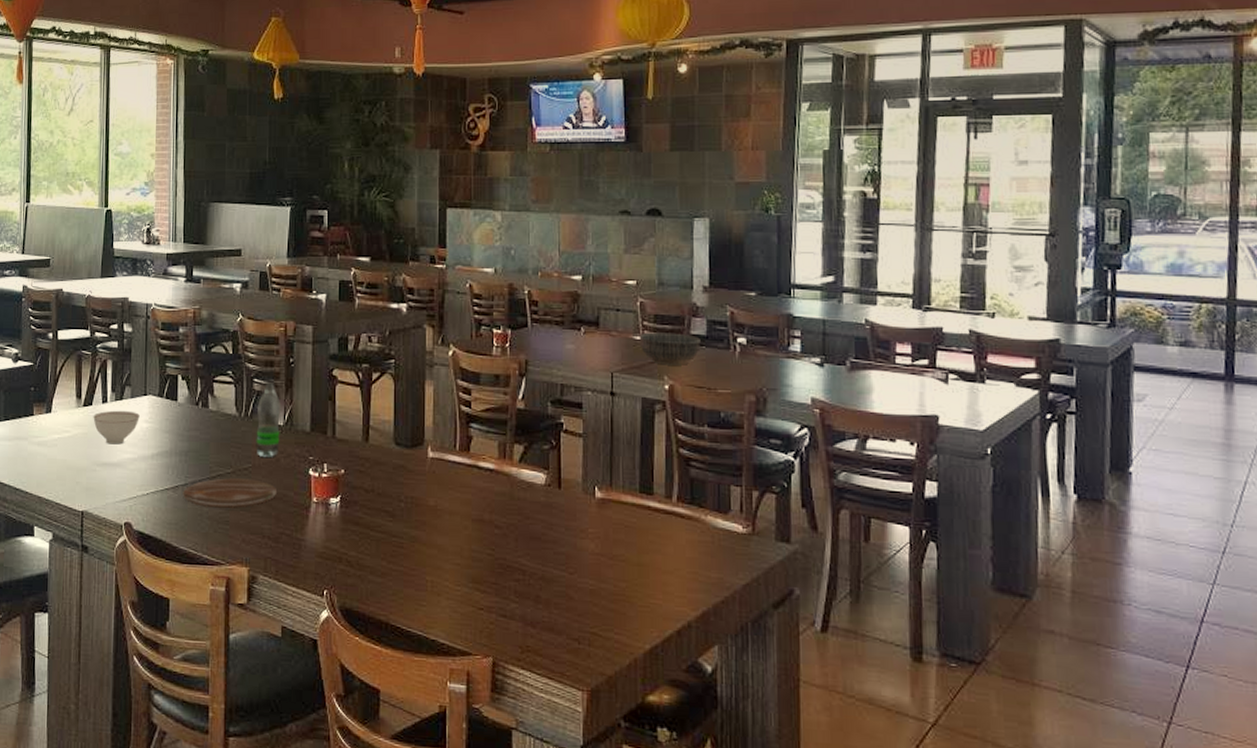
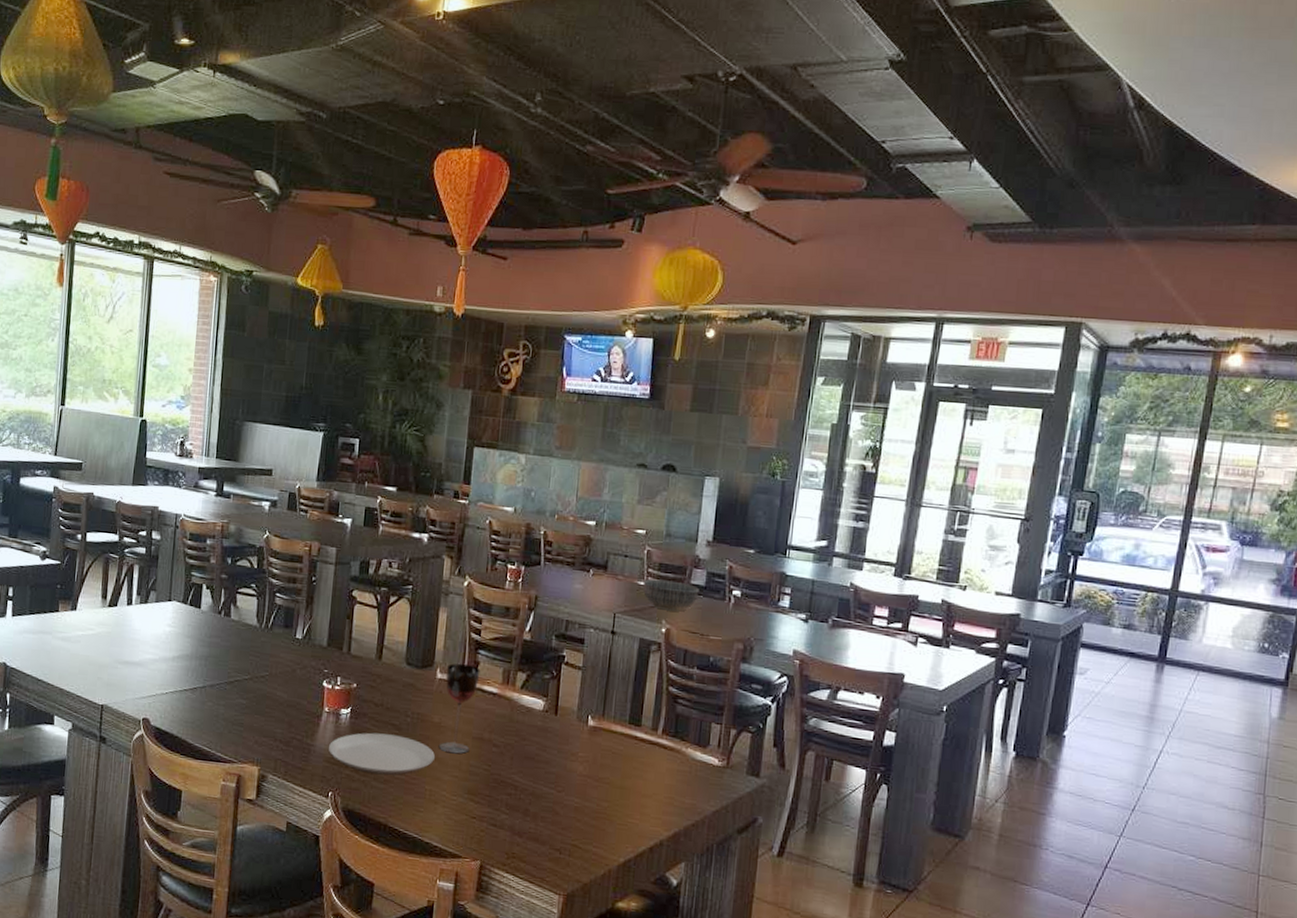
bowl: present [93,410,140,445] -> none [117,612,163,645]
plate: present [183,478,278,508] -> none [200,683,292,713]
bottle: present [256,382,282,458] -> none [273,598,301,668]
plate: none [320,521,433,568] -> present [329,732,435,776]
wineglass: none [436,439,474,539] -> present [438,663,481,754]

